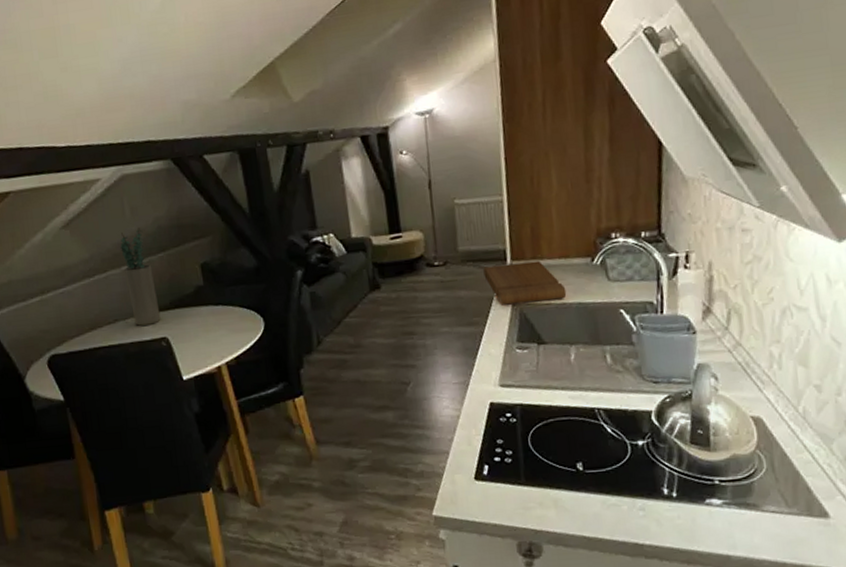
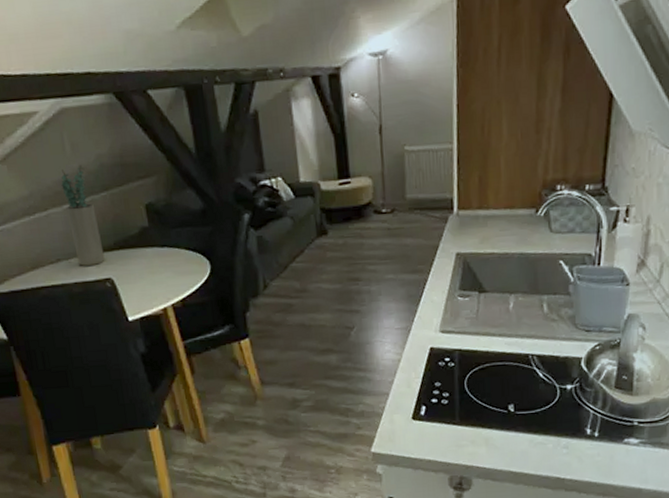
cutting board: present [483,260,567,305] -> none [430,210,510,254]

